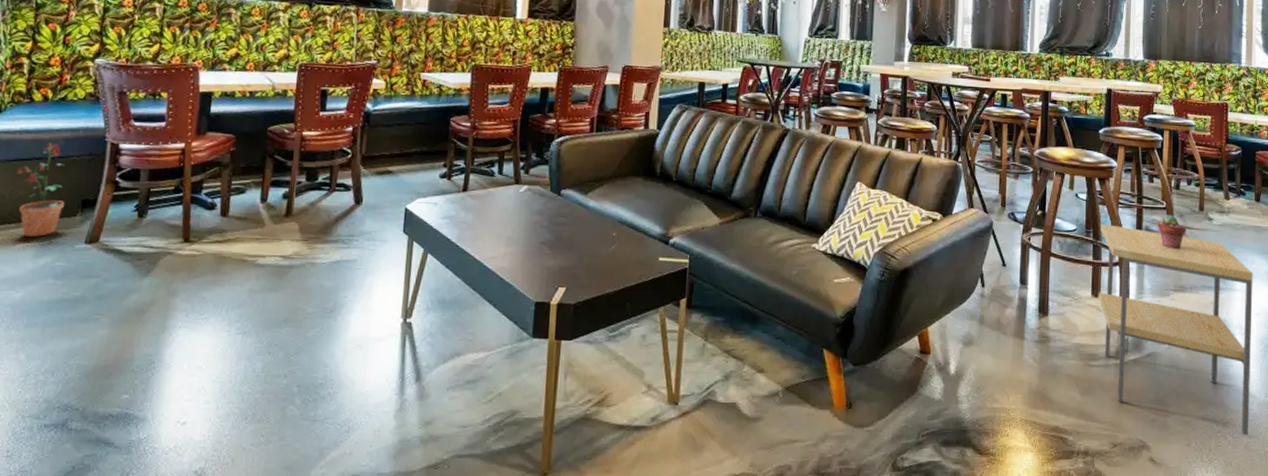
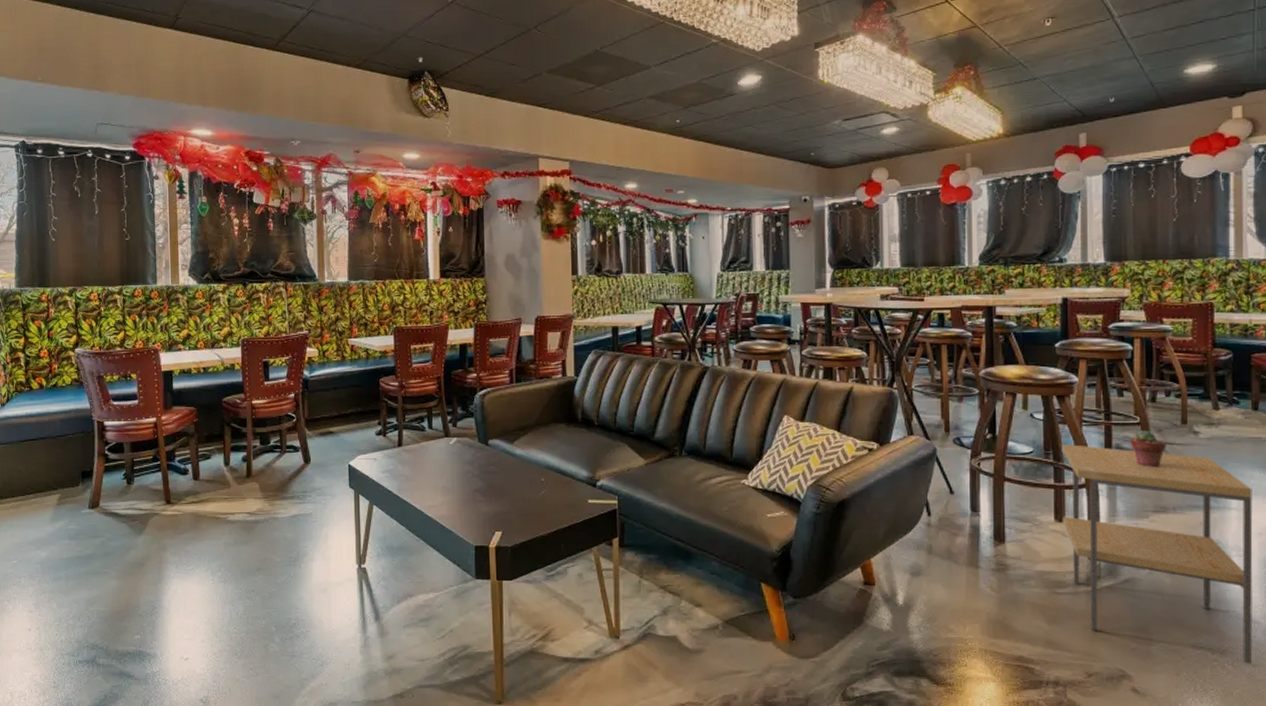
potted plant: present [16,142,65,237] -> none [27,423,69,505]

